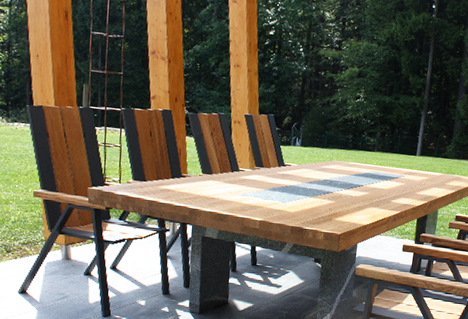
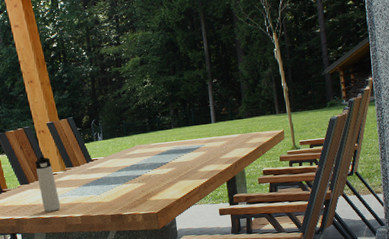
thermos bottle: none [222,148,241,209] -> present [34,156,61,212]

